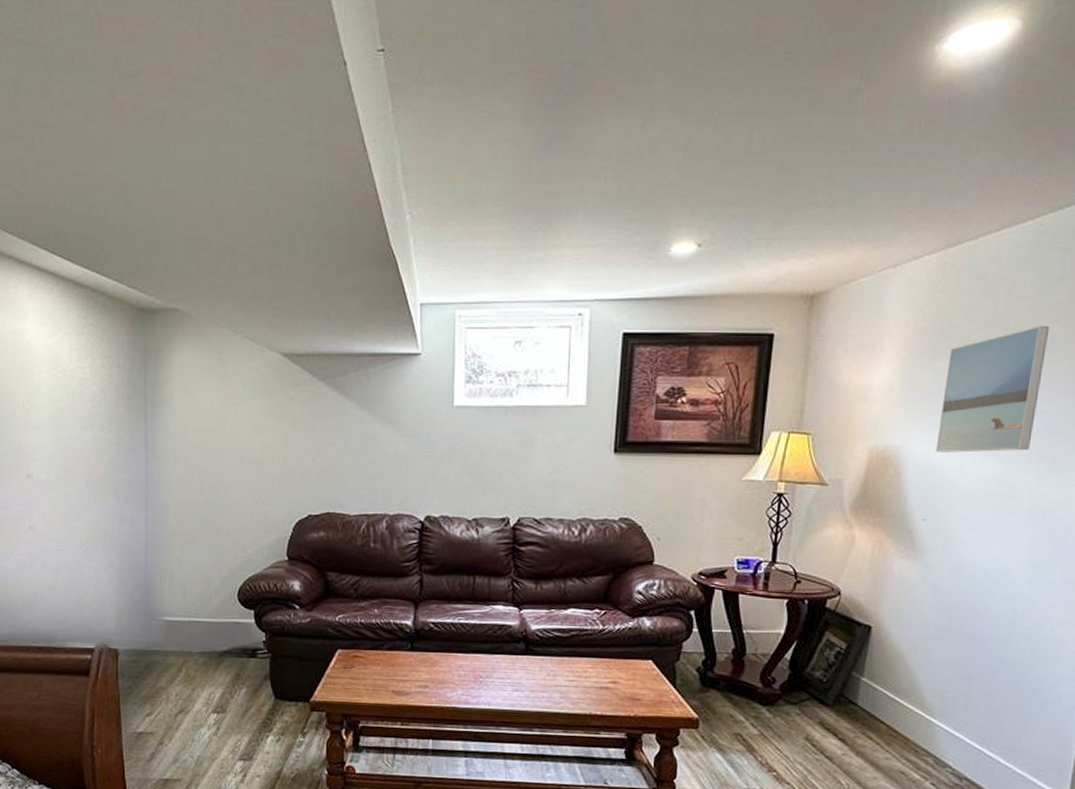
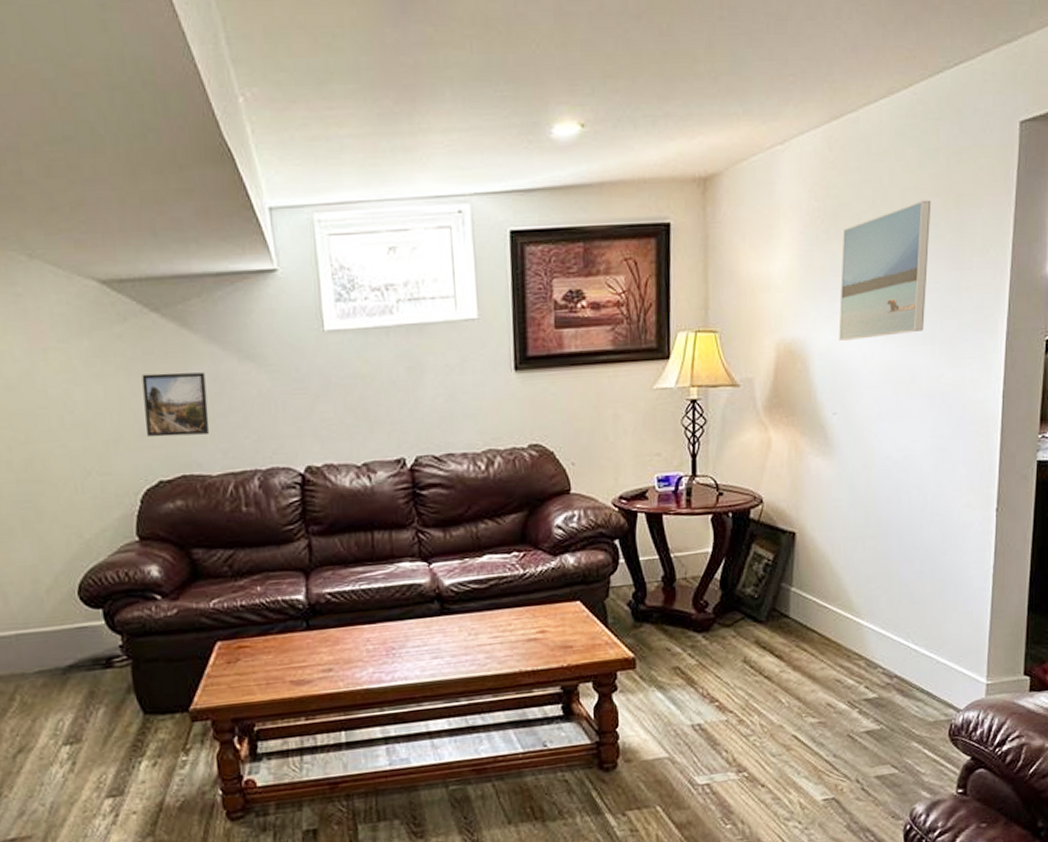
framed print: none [303,429,354,482] -> present [141,372,210,437]

